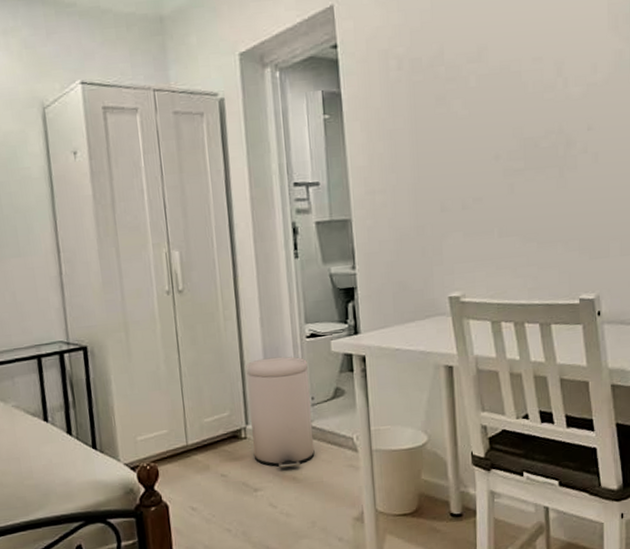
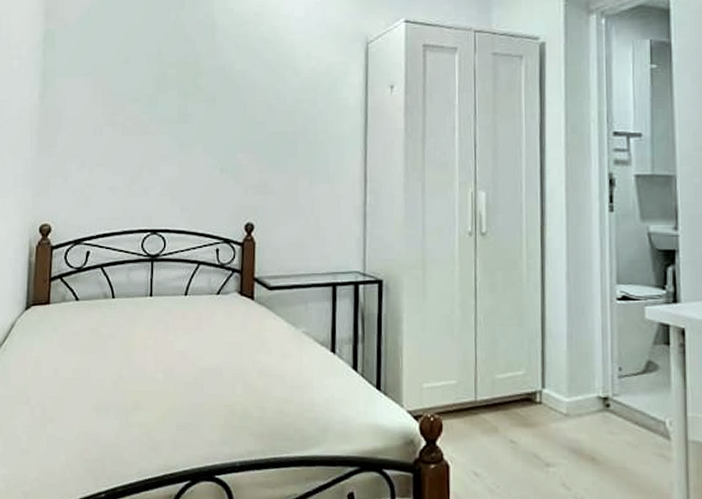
pedal bin: present [246,356,315,468] -> none [547,316,619,446]

